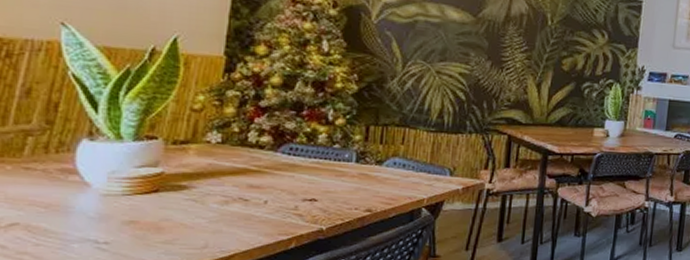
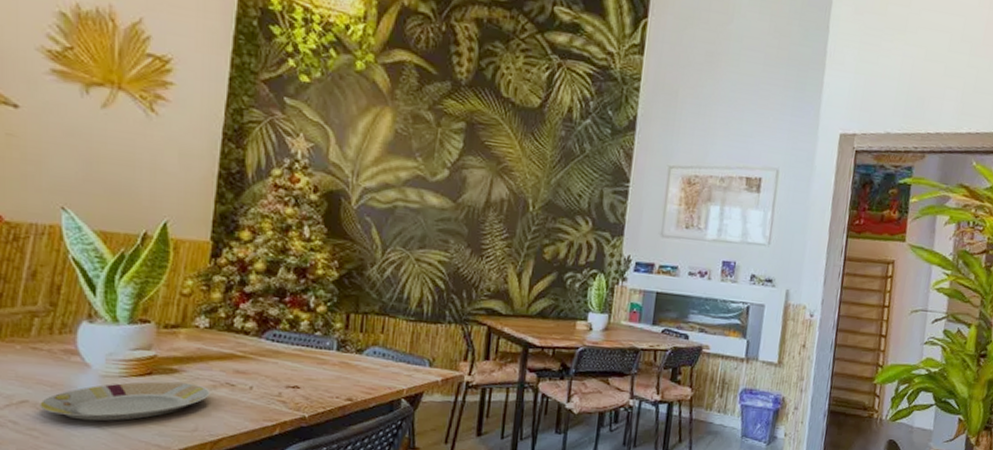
plate: none [32,199,222,242] -> present [40,381,210,421]

